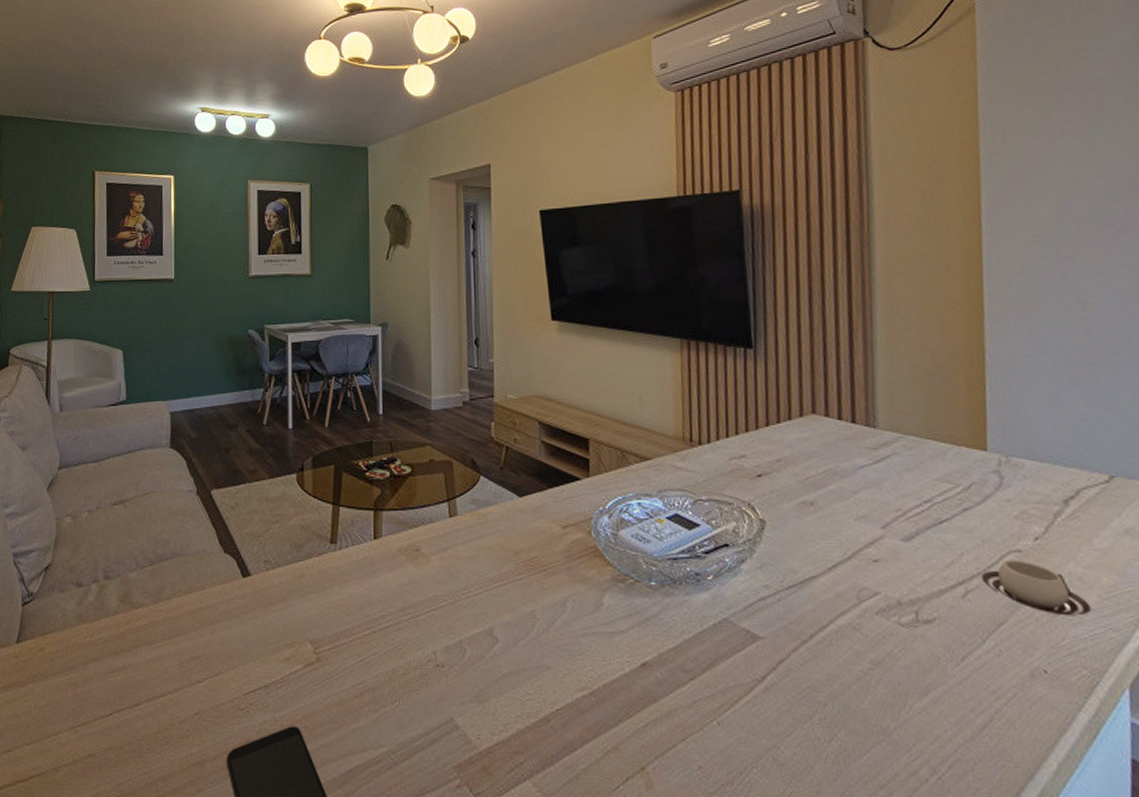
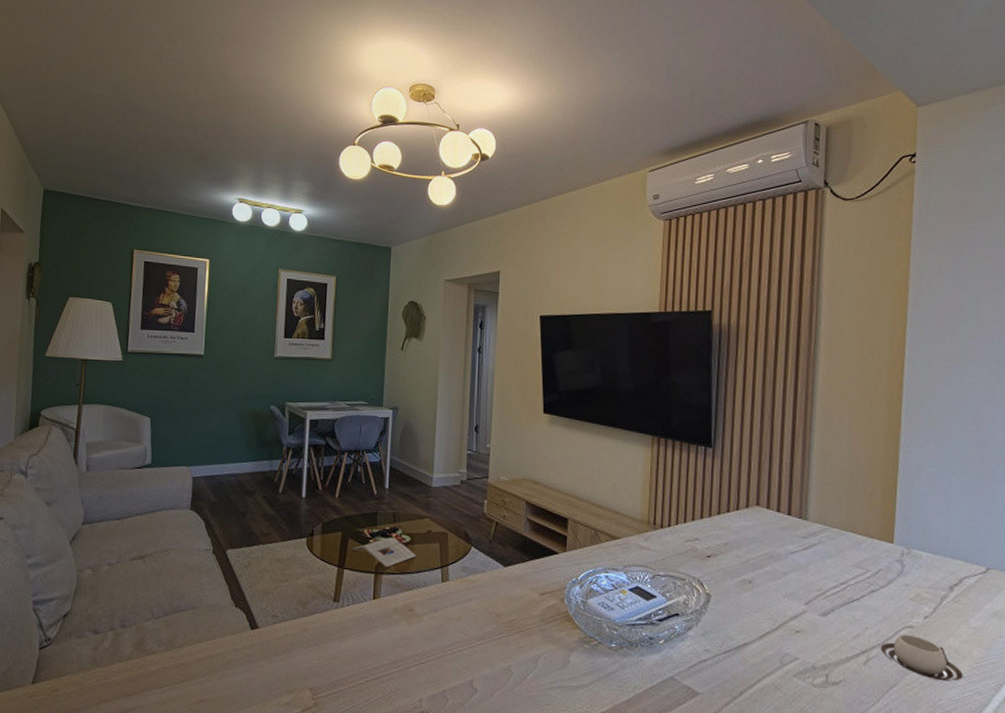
magazine: none [348,469,420,504] -> present [353,537,417,569]

